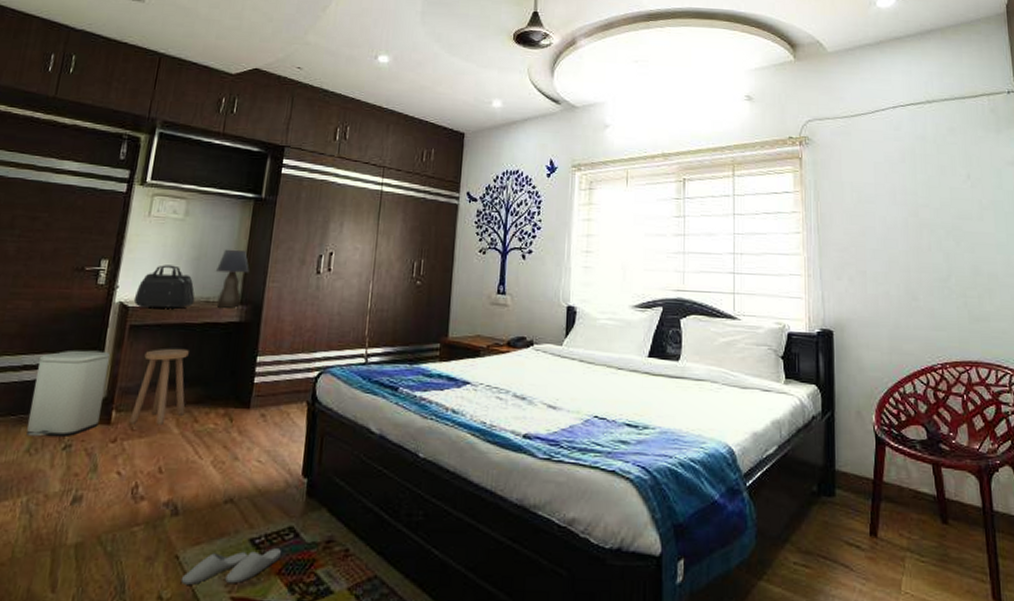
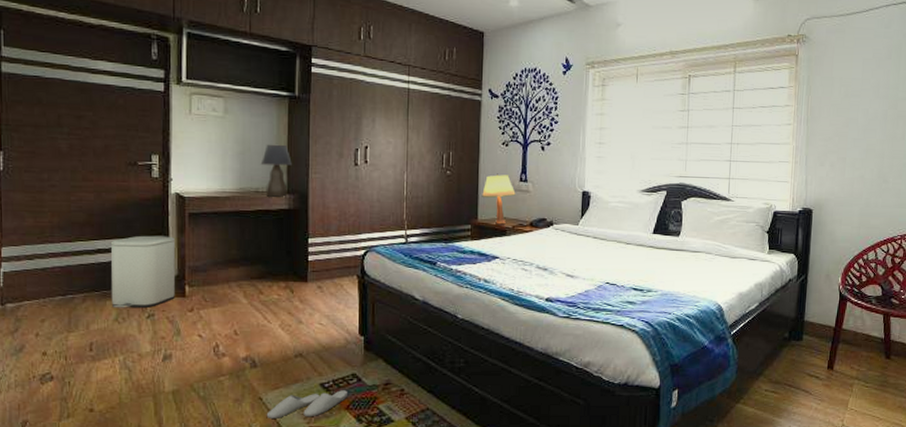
stool: present [129,348,189,426] -> none [202,232,250,297]
handbag: present [133,265,195,309] -> none [188,159,245,198]
table lamp: none [454,284,492,345] -> present [482,173,516,226]

